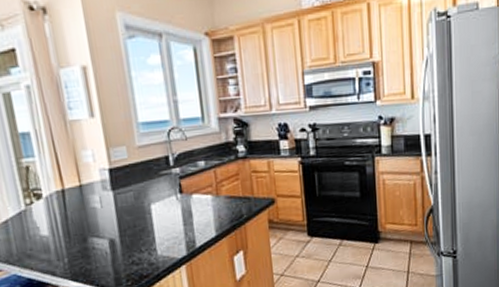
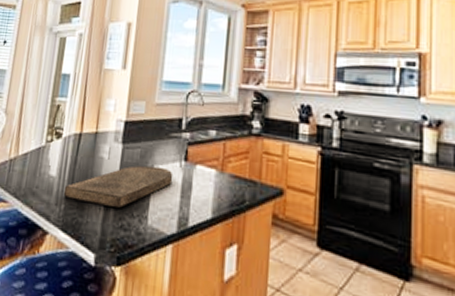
cutting board: none [63,203,173,252] -> present [64,165,173,209]

